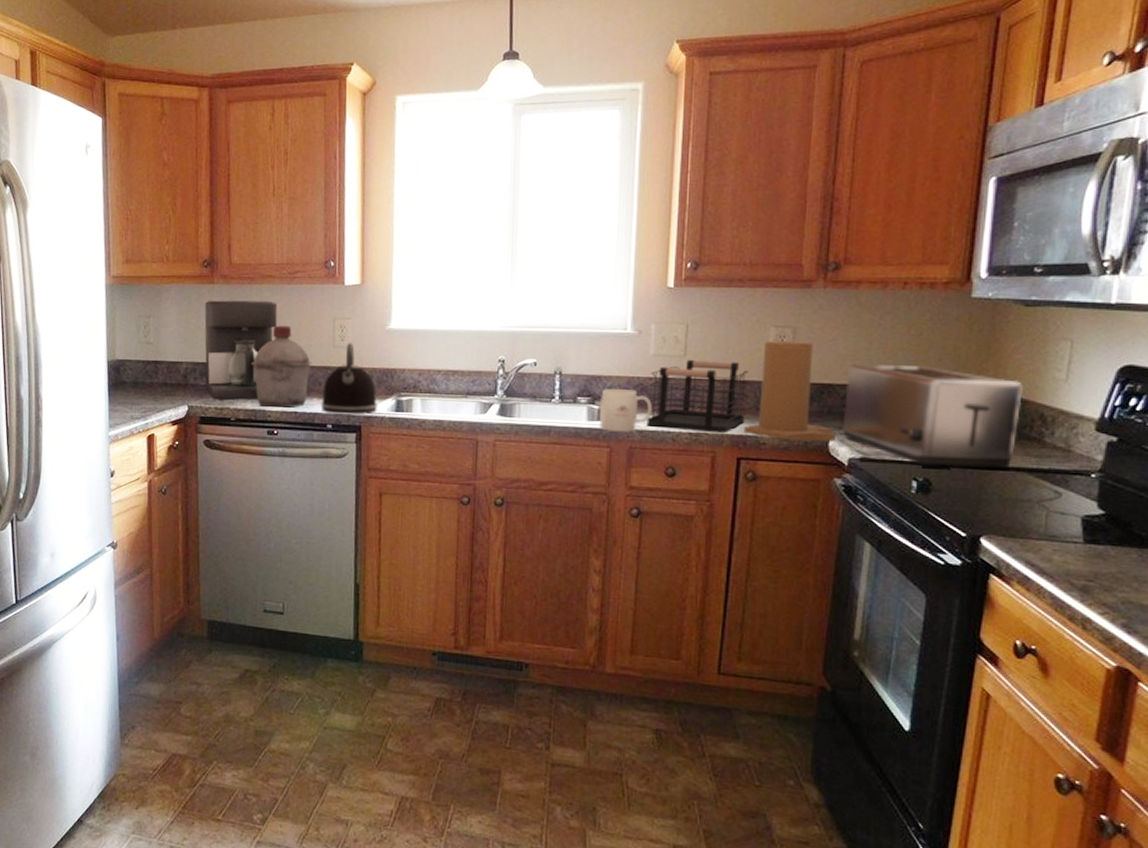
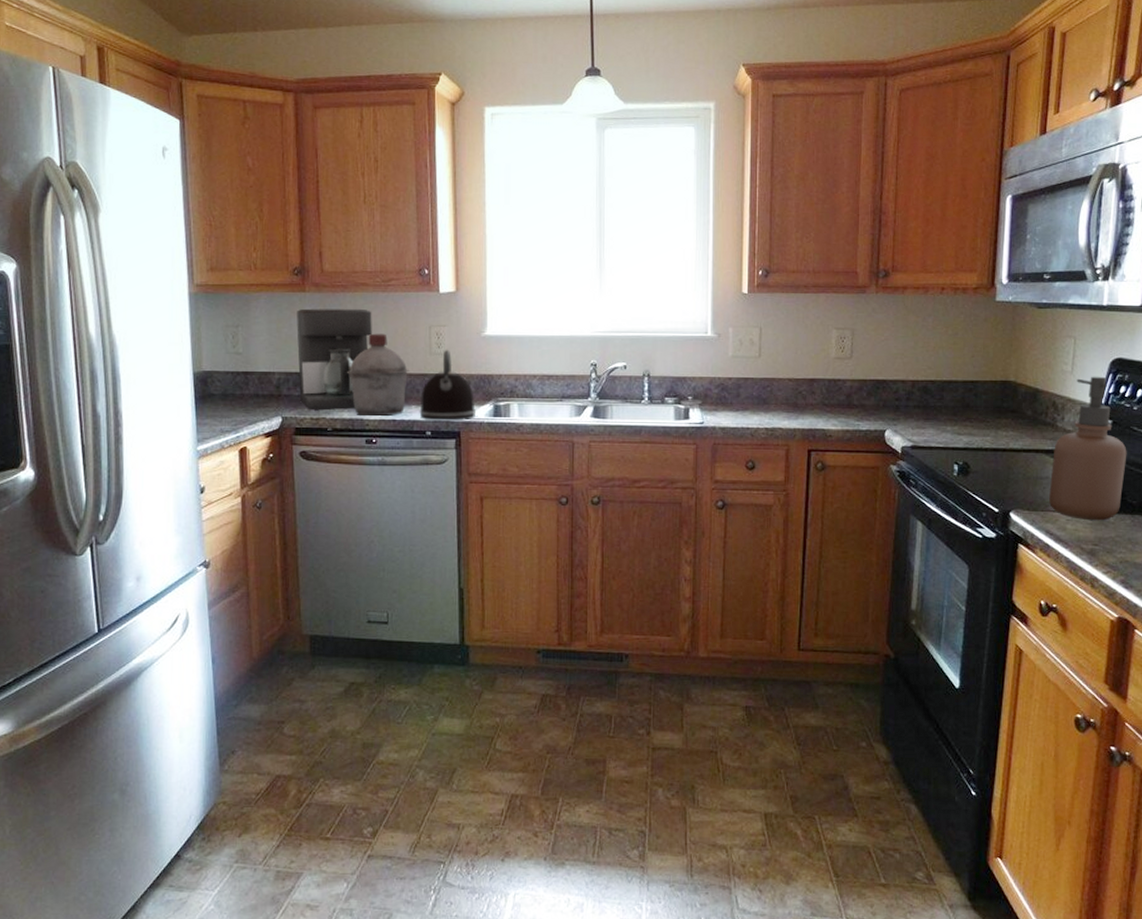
mug: present [599,388,653,432] -> none [686,388,733,430]
dish rack: present [646,359,749,434] -> none [728,360,815,428]
paper towel: present [743,340,836,442] -> none [813,341,890,433]
toaster: present [842,363,1023,469] -> none [895,360,1039,452]
soap dispenser: none [1031,385,1136,554] -> present [1049,376,1127,521]

